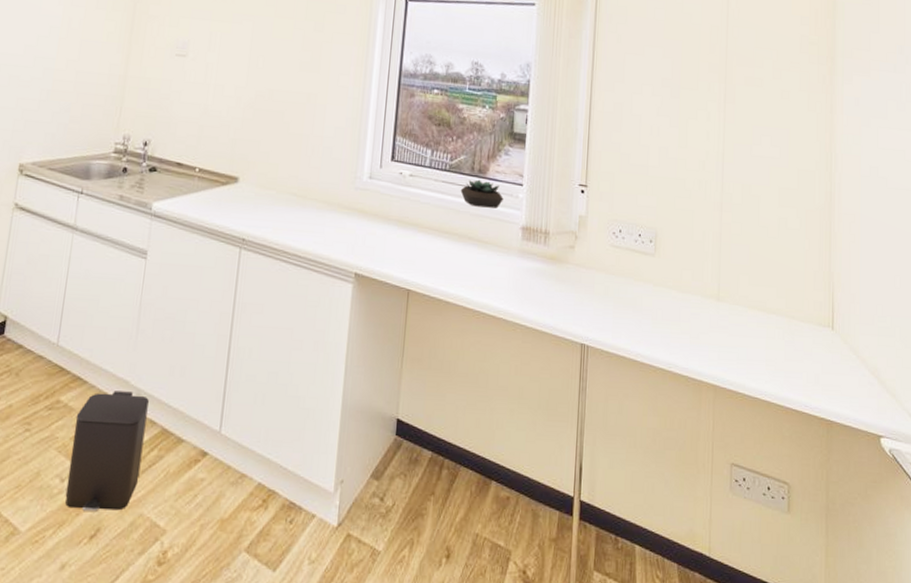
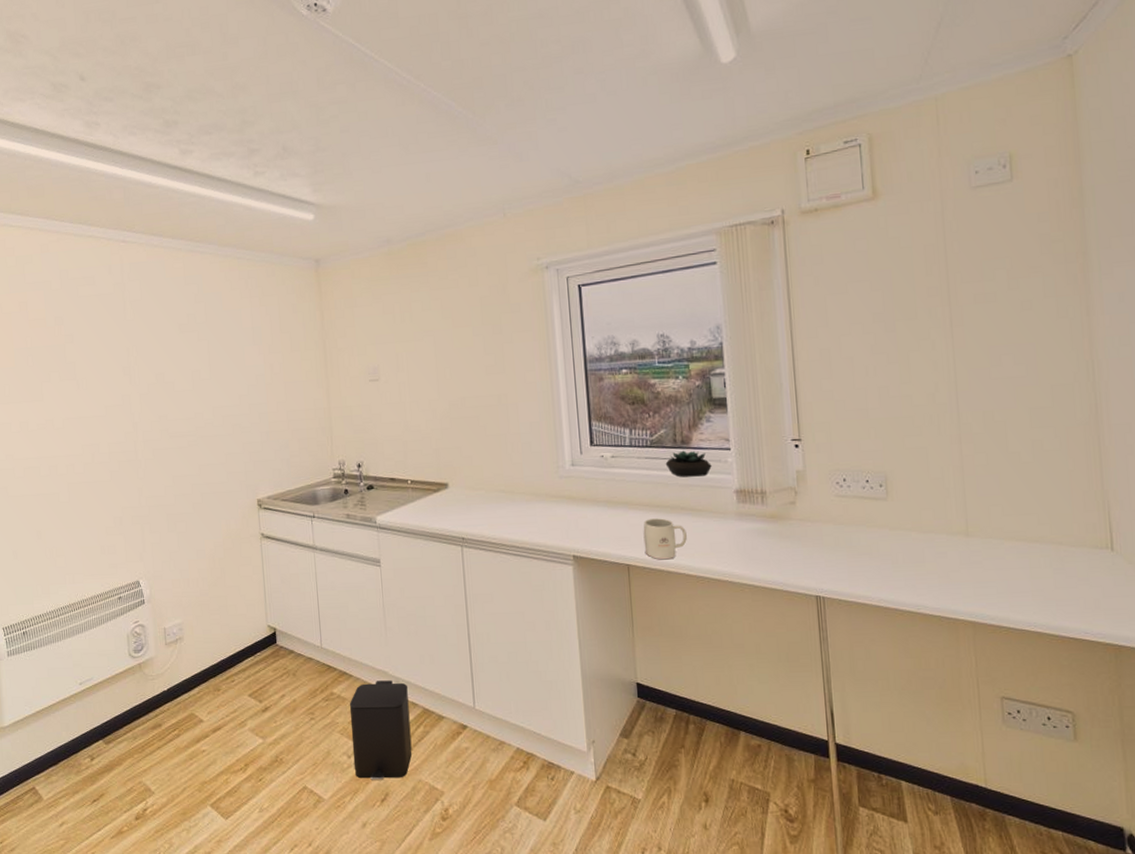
mug: none [427,244,470,290] -> present [643,518,687,560]

